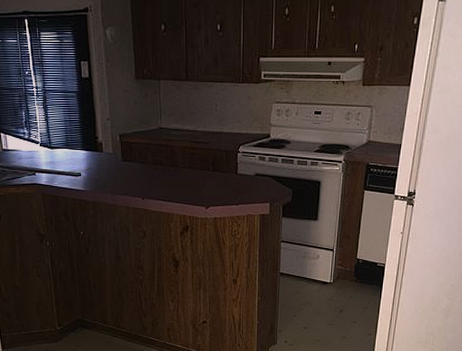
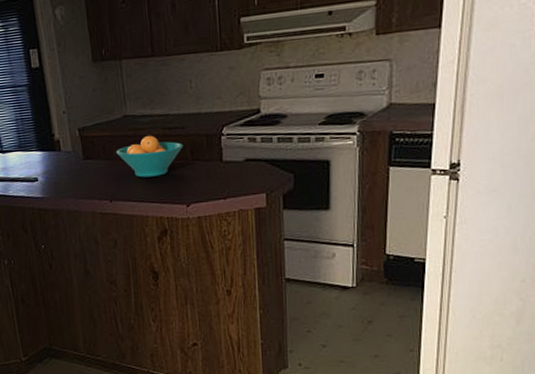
fruit bowl: none [150,146,206,181] -> present [116,135,183,178]

